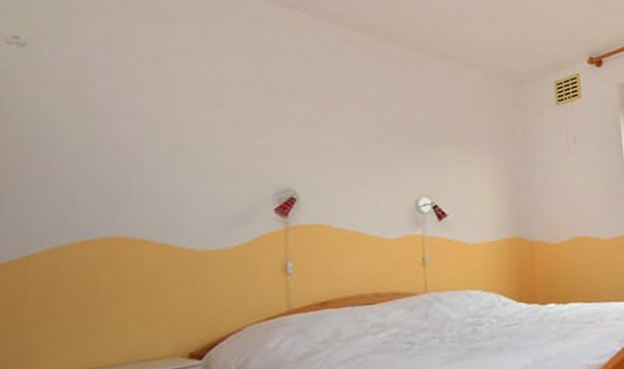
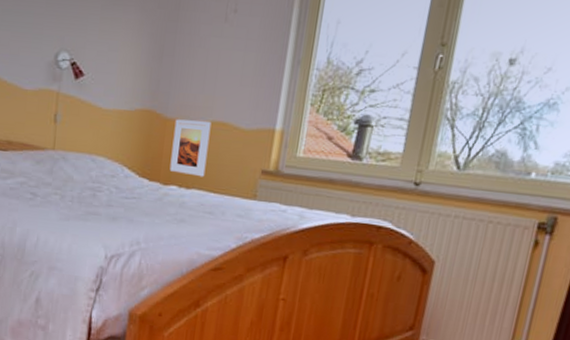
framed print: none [541,237,578,291] -> present [169,119,212,177]

